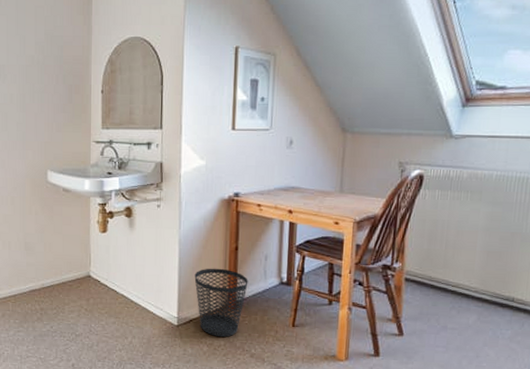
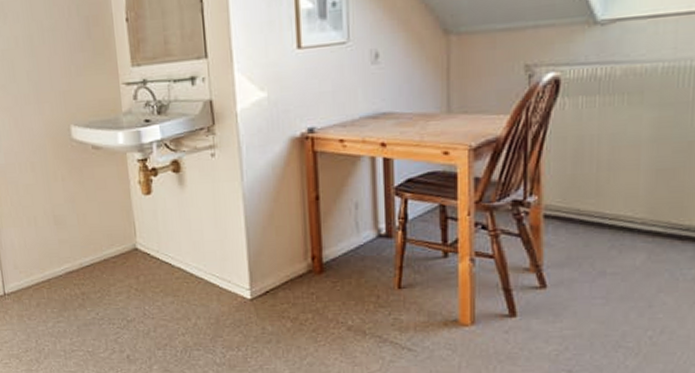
wastebasket: present [194,268,248,338] -> none [266,224,336,309]

